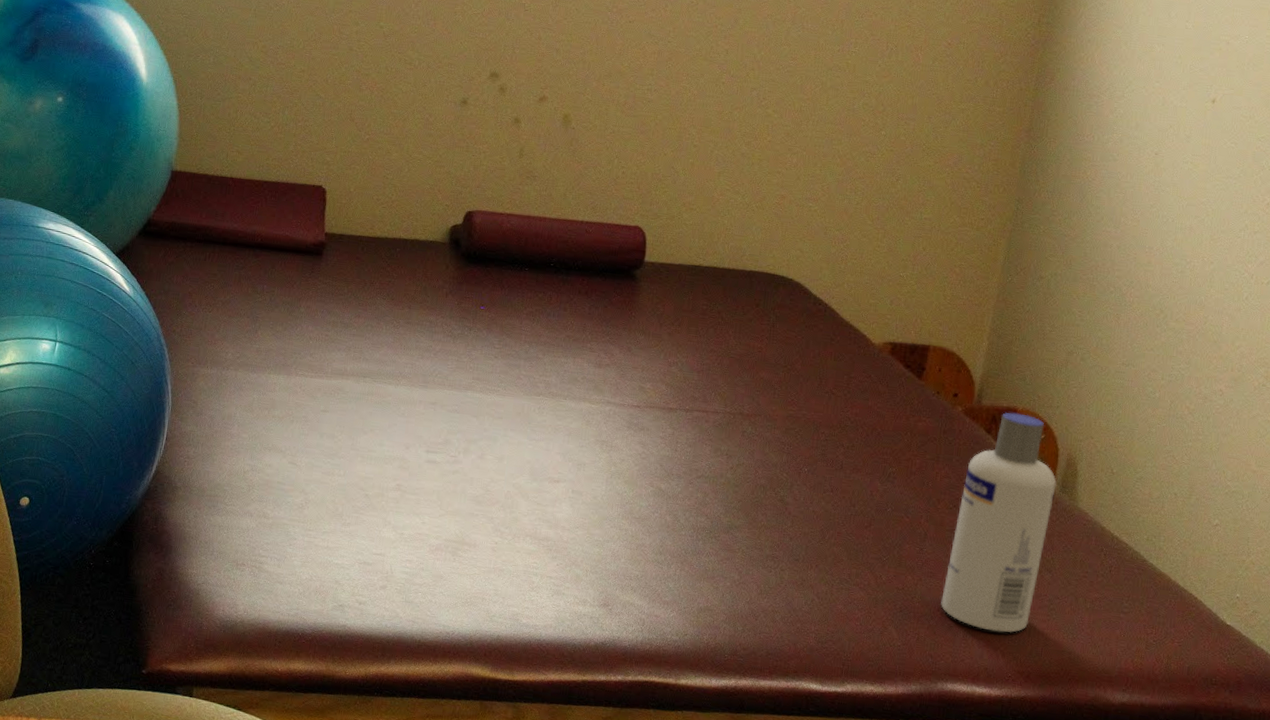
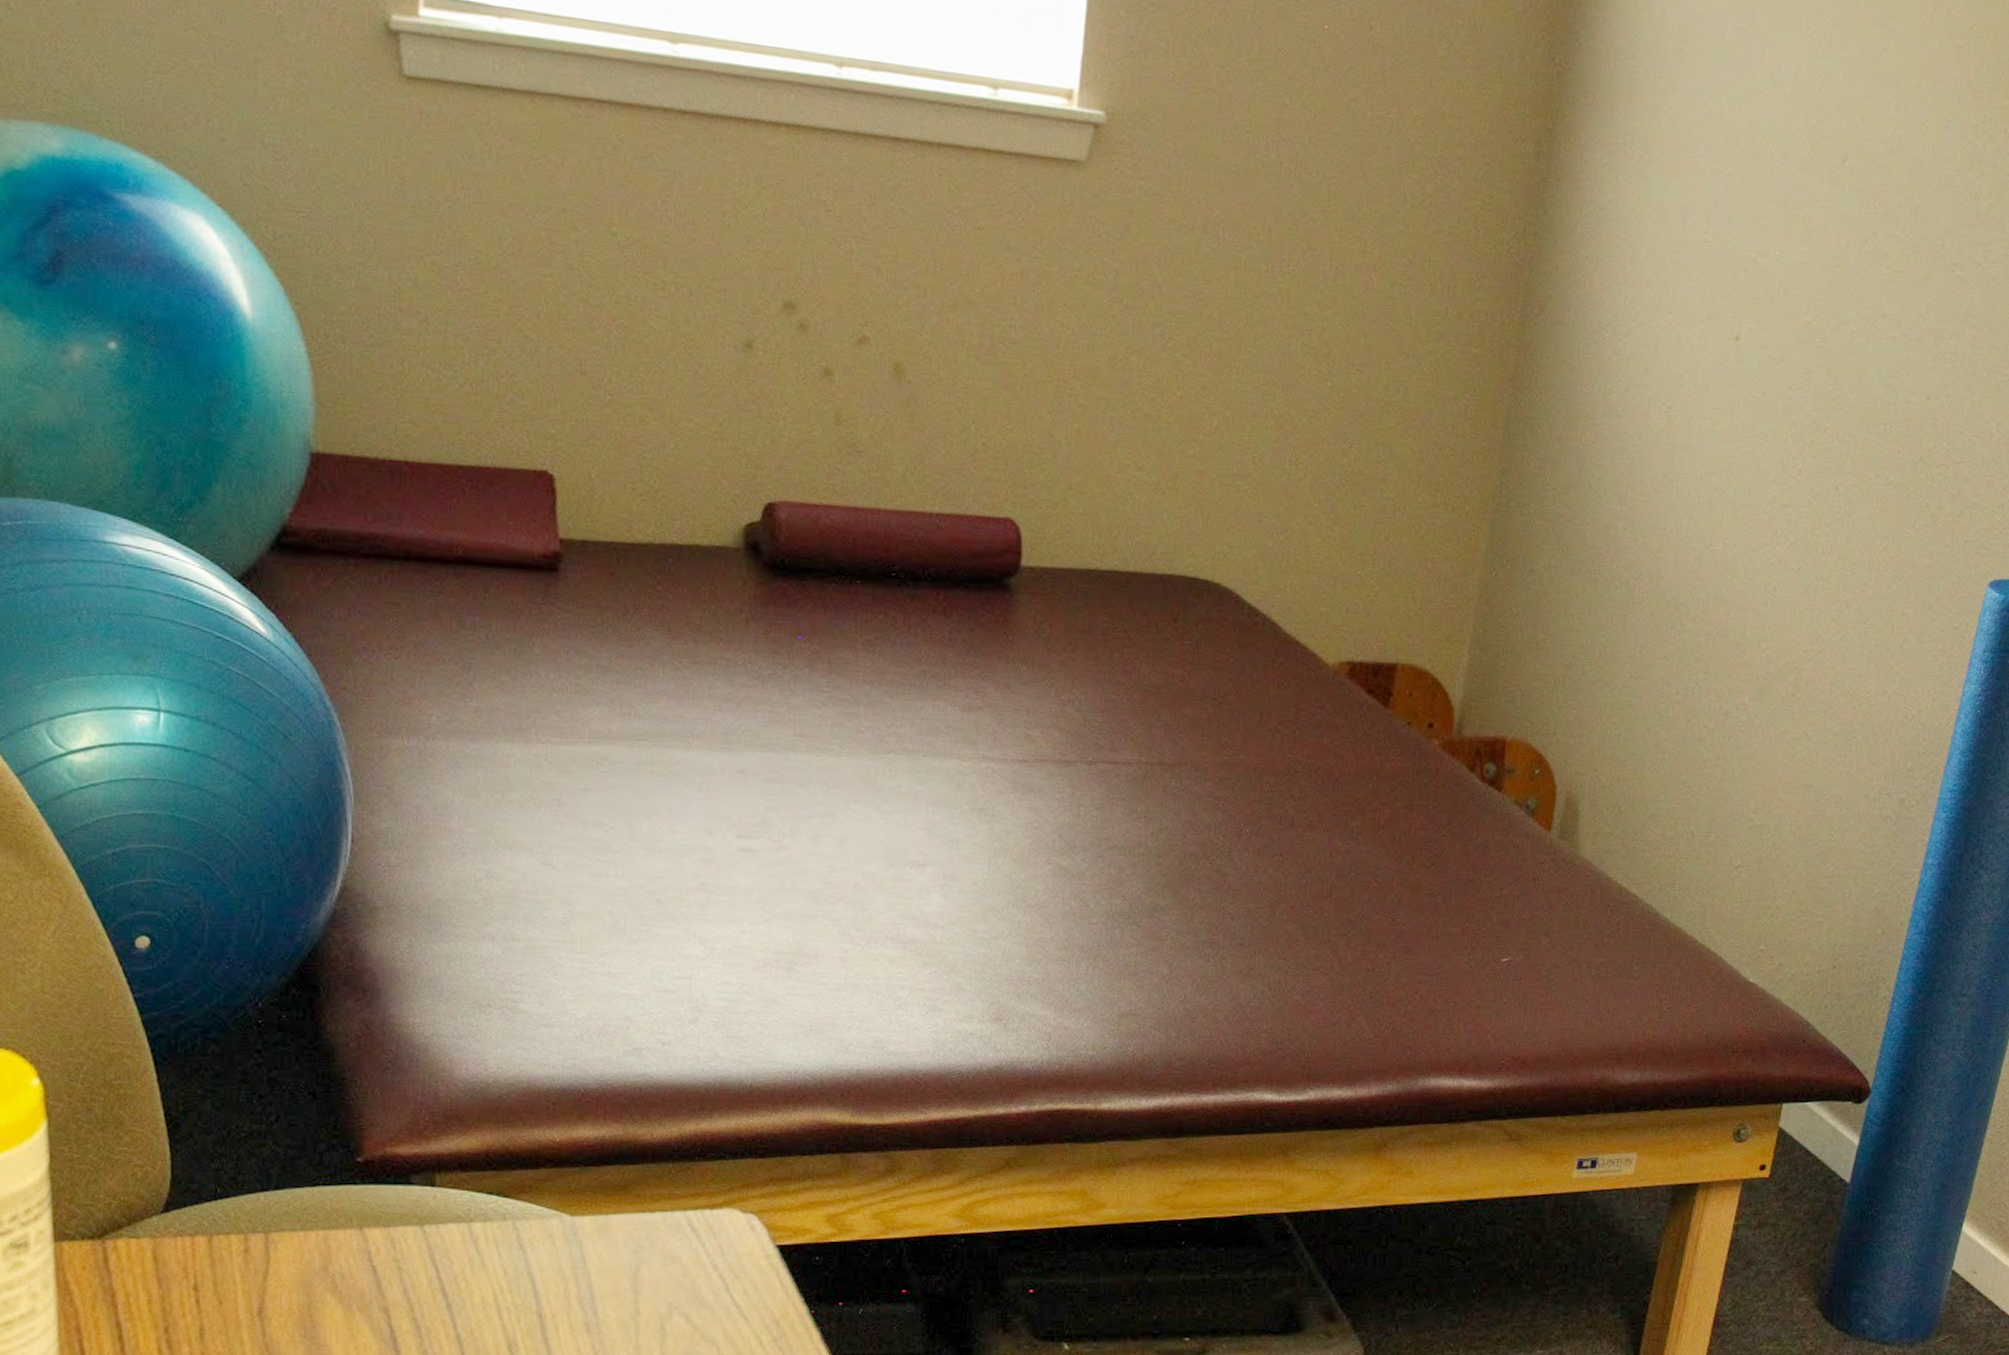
screw cap bottle: present [941,412,1057,633] -> none [1419,743,1554,1013]

